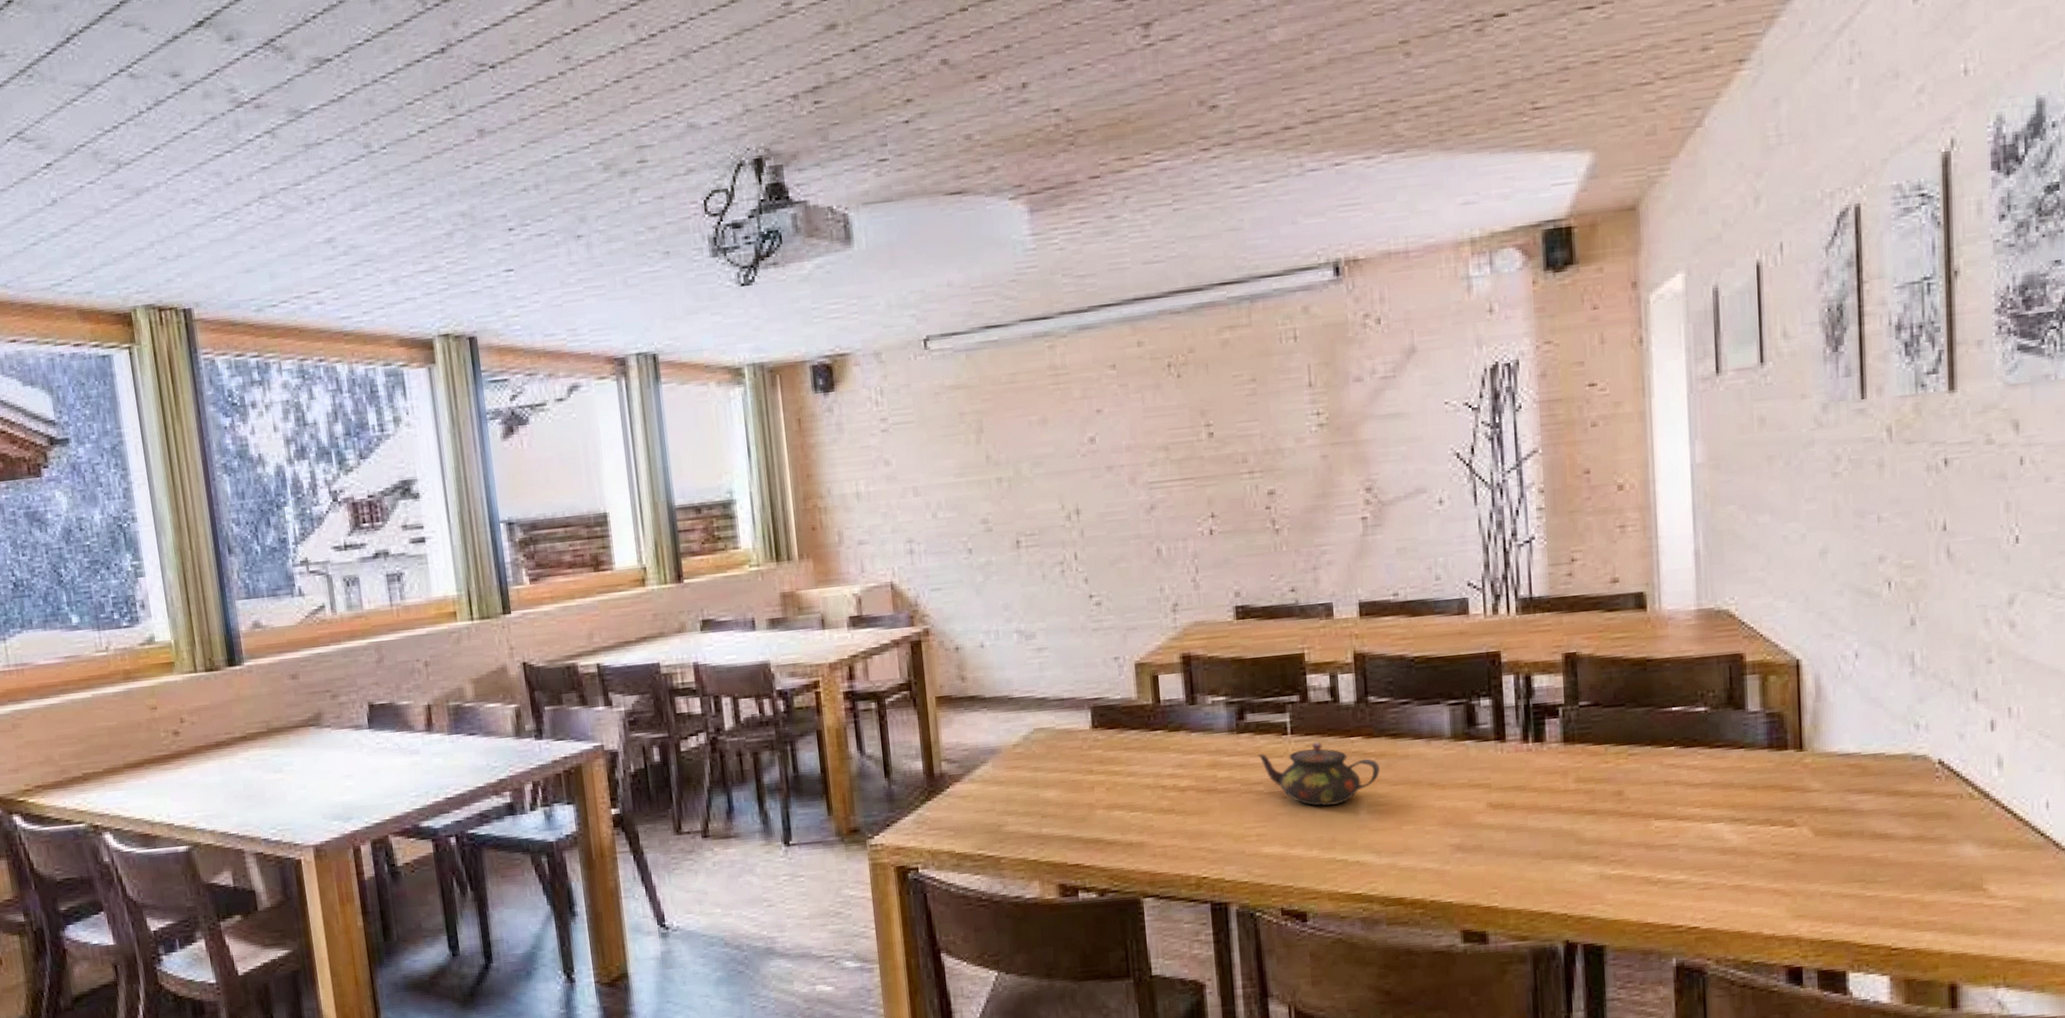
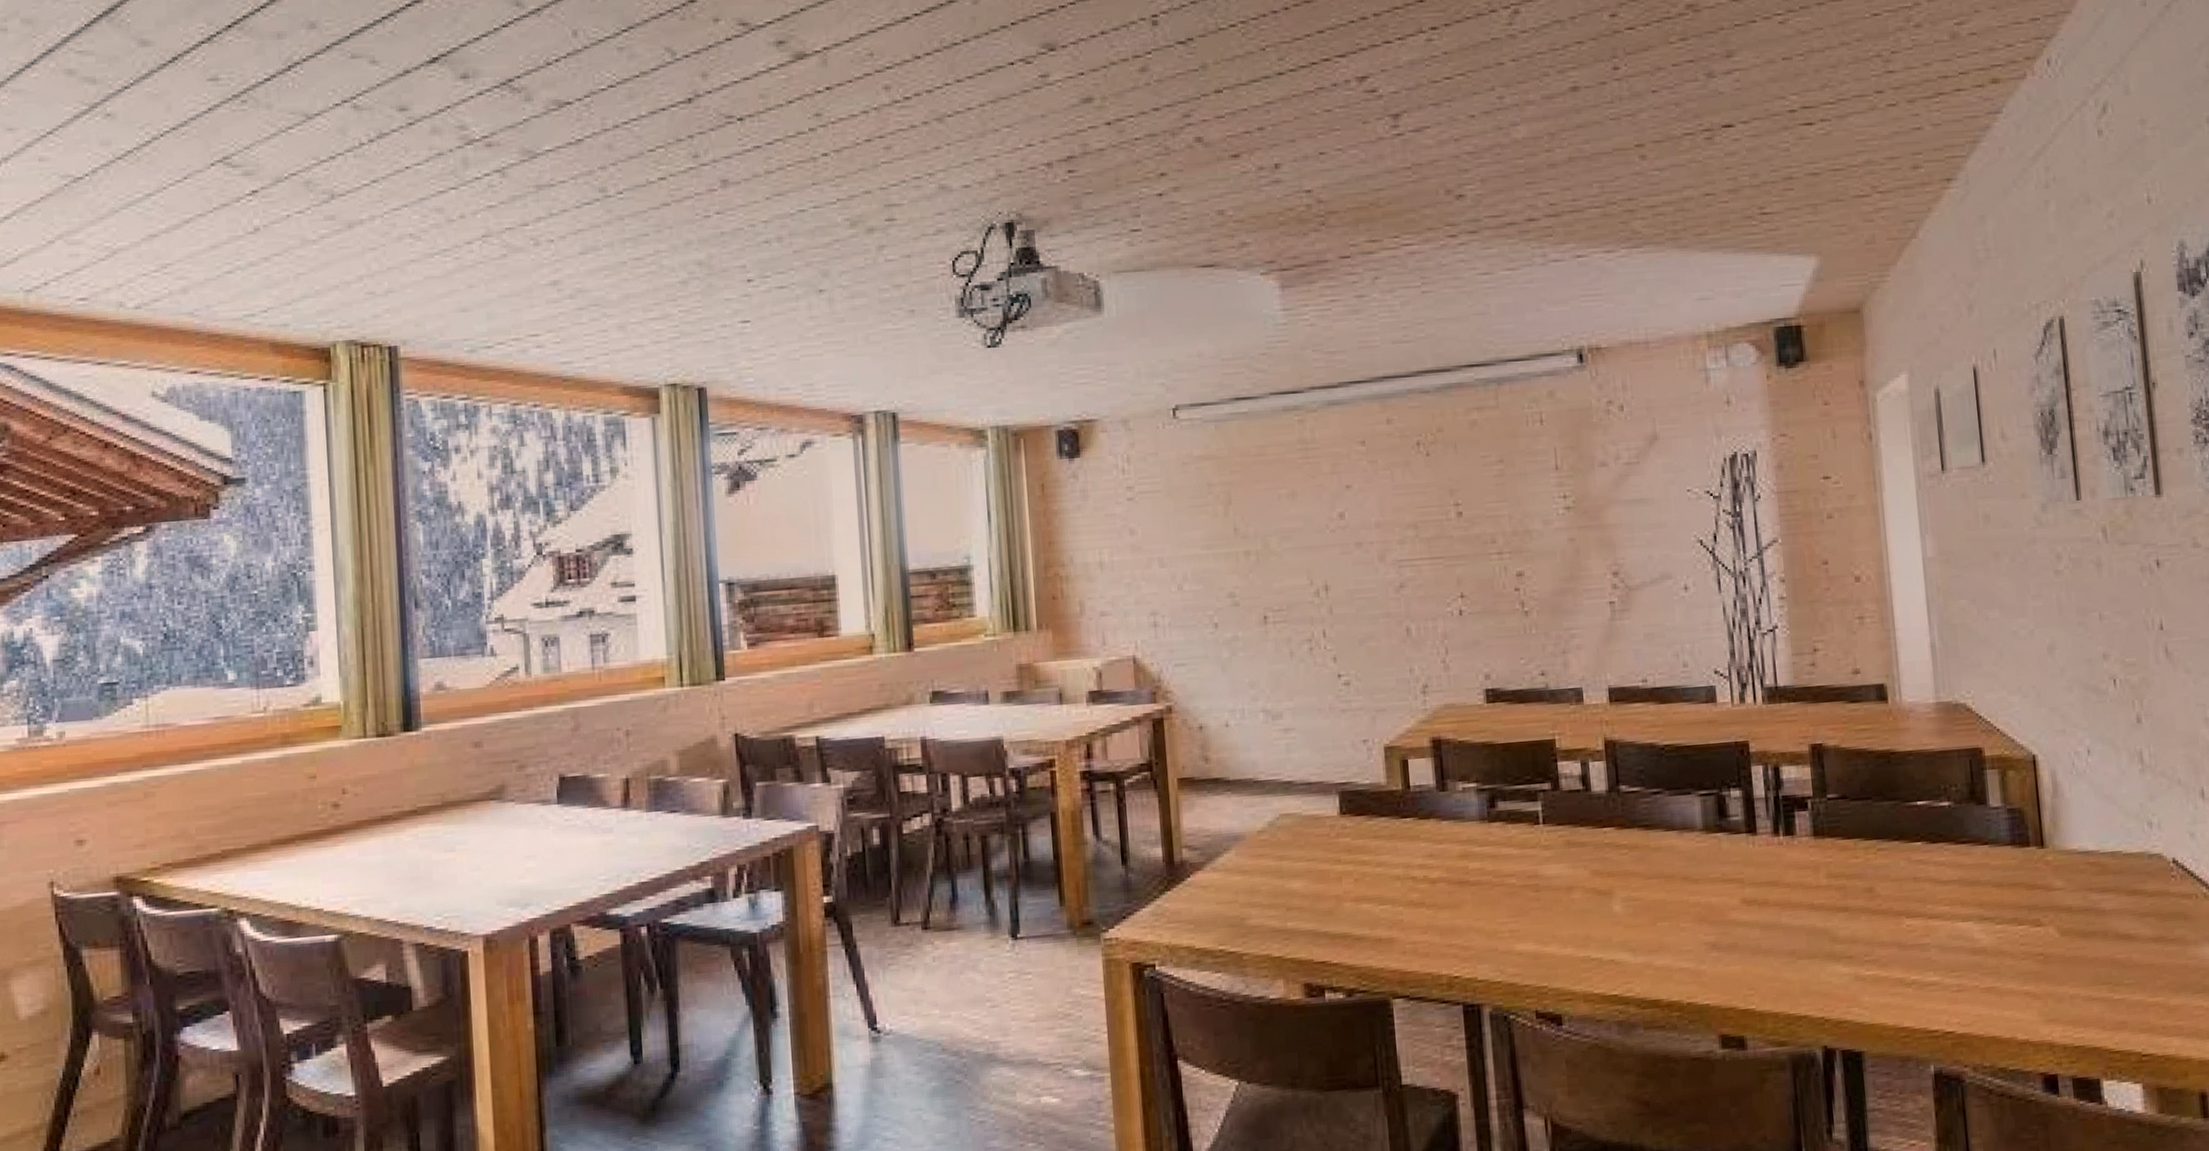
teapot: present [1257,743,1380,806] -> none [1509,833,1633,901]

